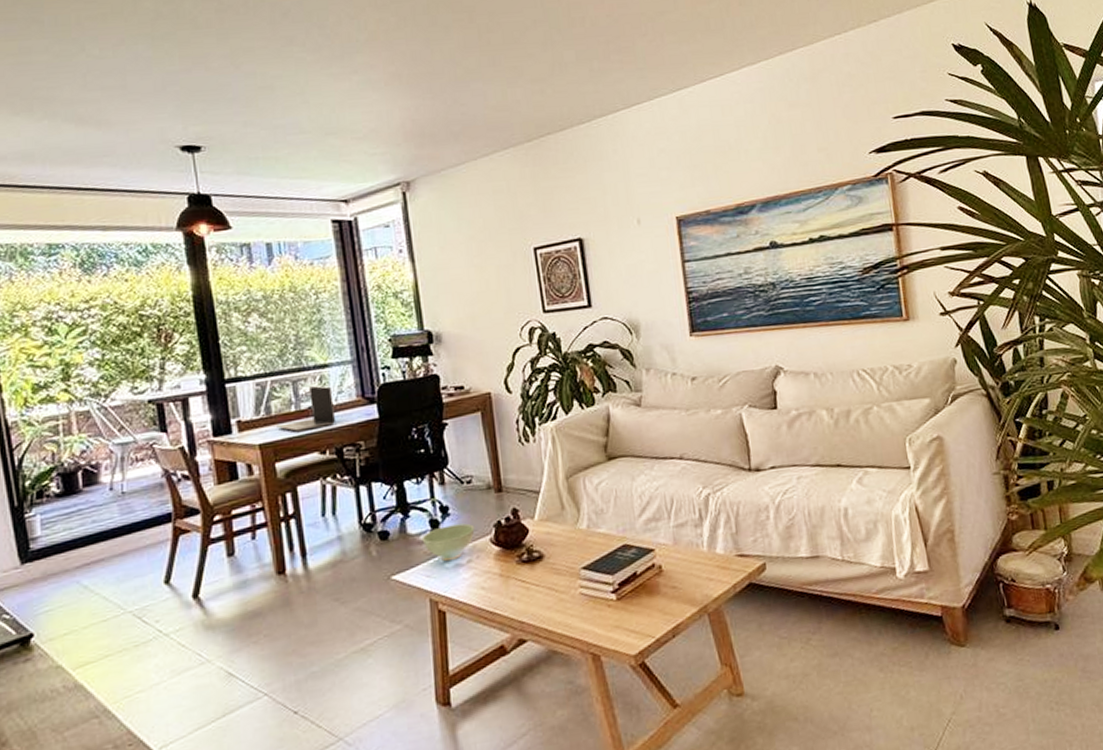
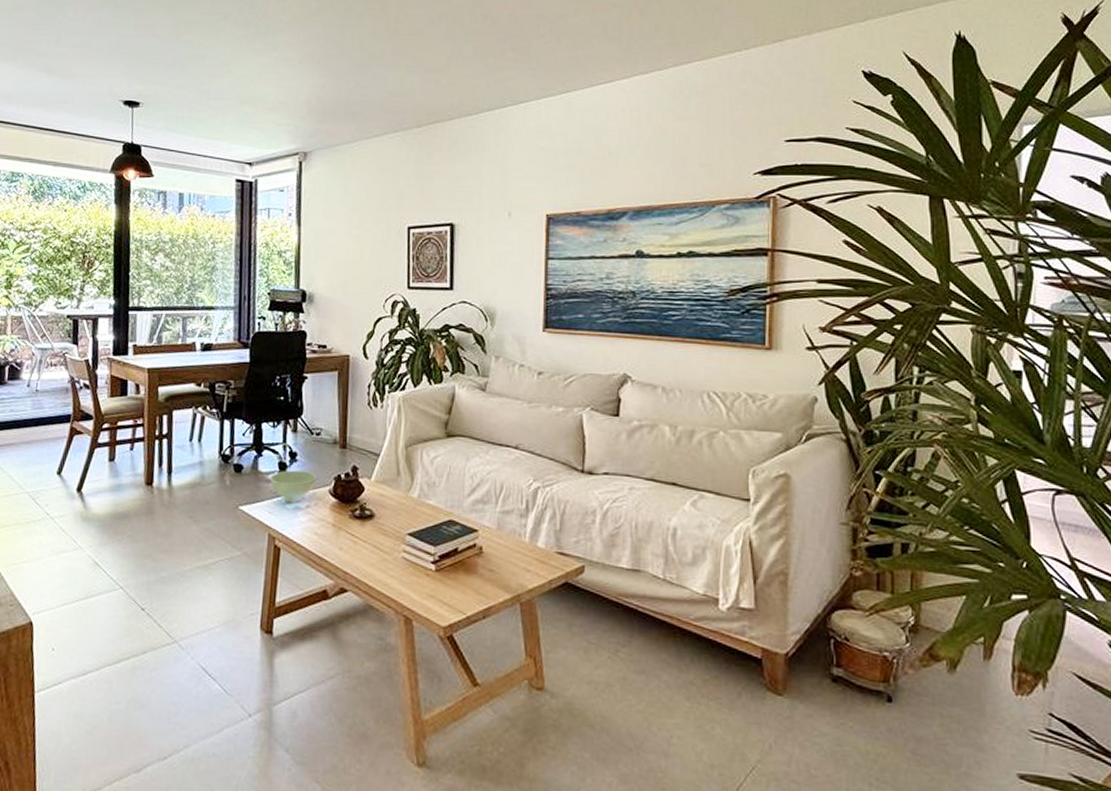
laptop computer: present [277,386,335,432] -> none [164,325,214,363]

